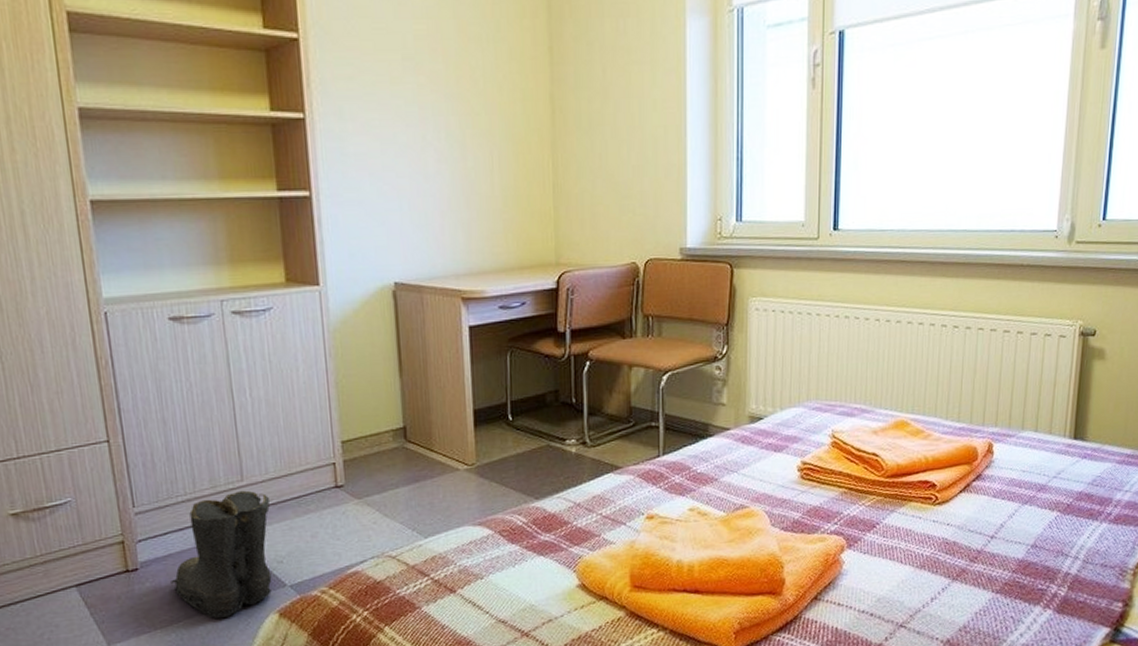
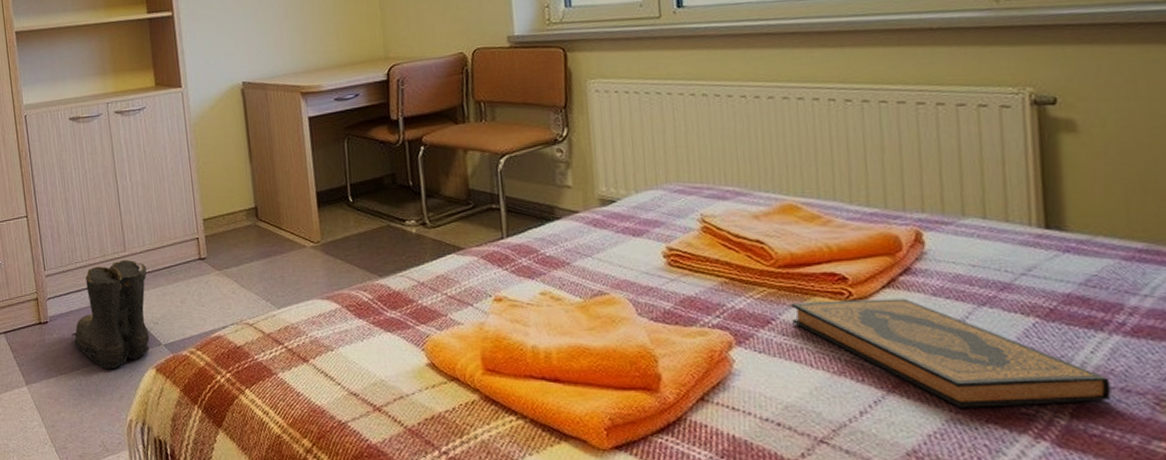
hardback book: none [892,500,1096,588] -> present [790,298,1112,407]

